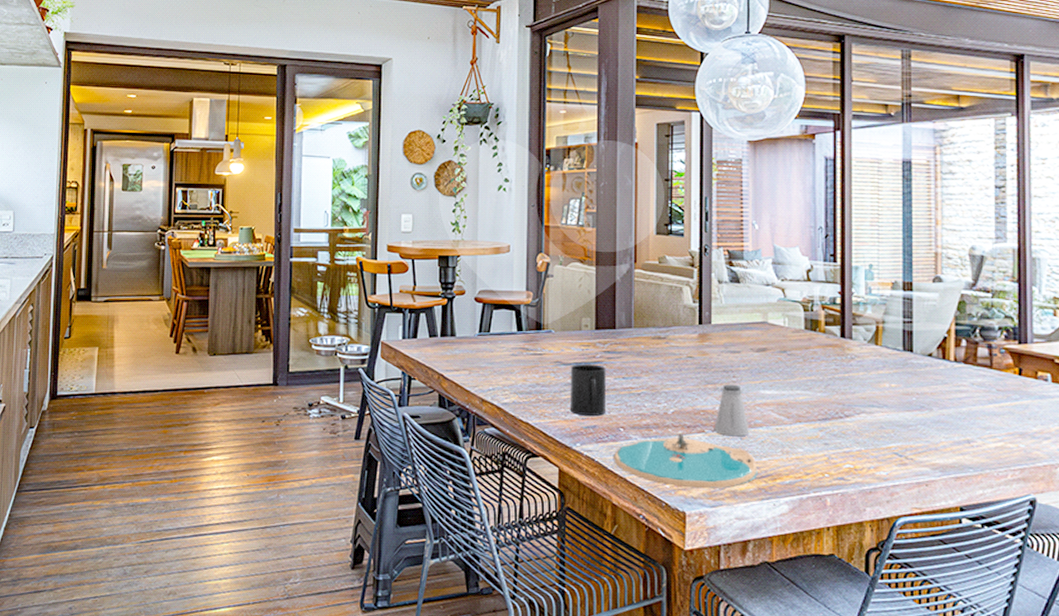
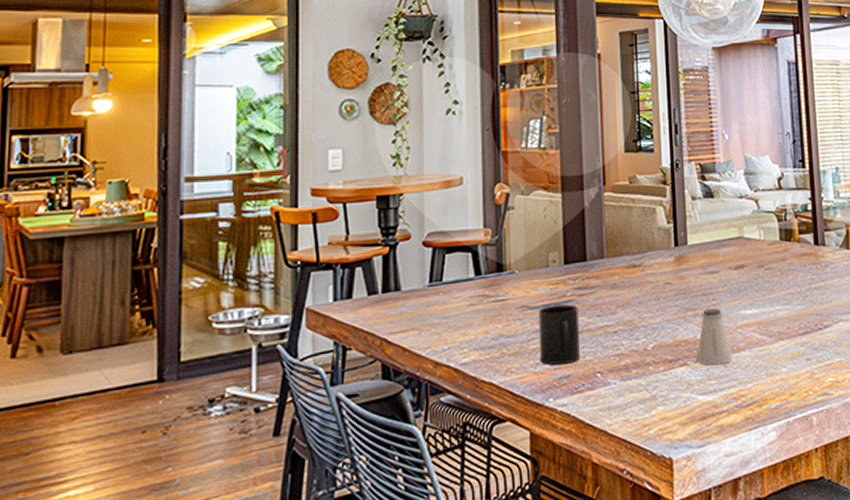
plate: present [614,434,758,489] -> none [591,370,744,431]

